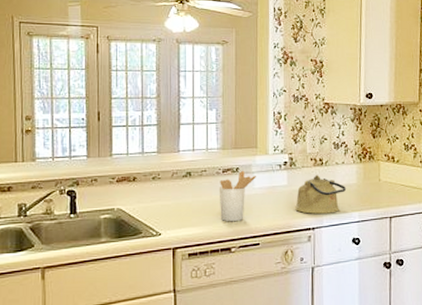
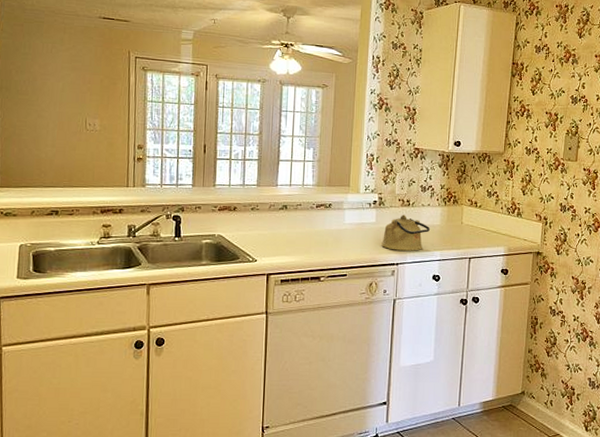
utensil holder: present [218,171,256,222] -> none [312,207,347,254]

